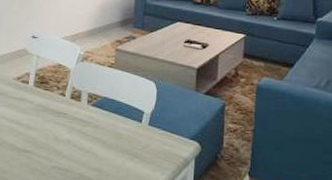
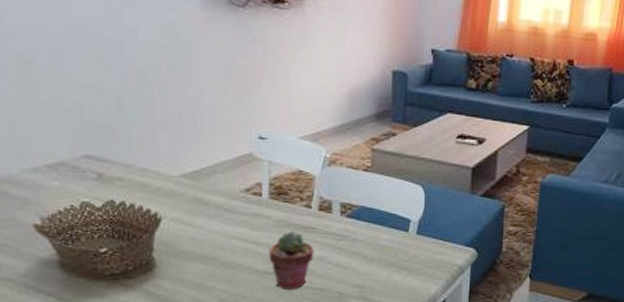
potted succulent: none [27,115,64,168] -> present [268,231,315,289]

